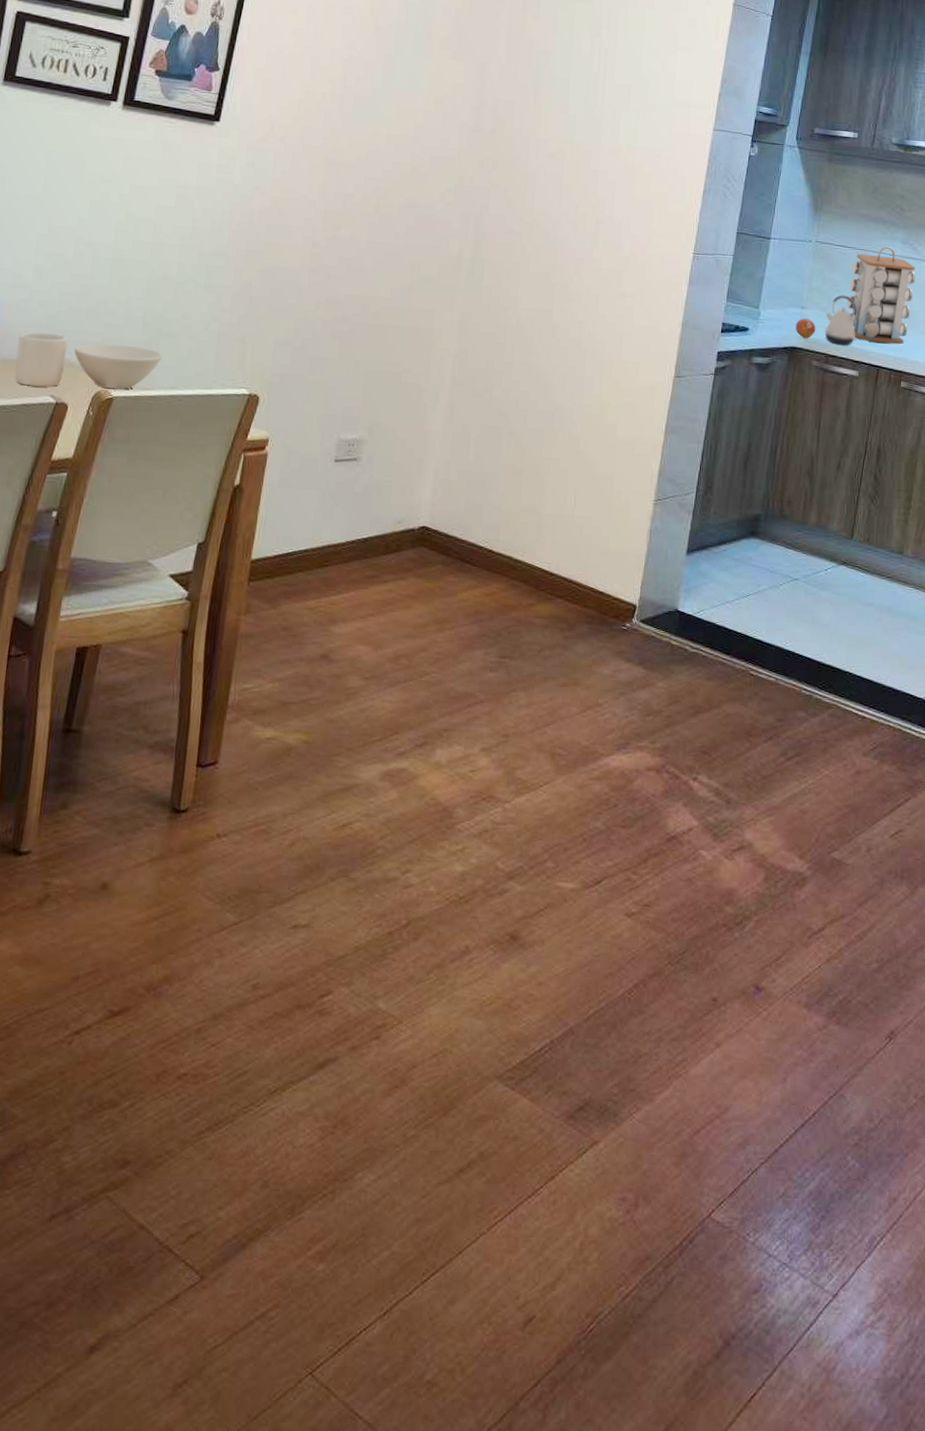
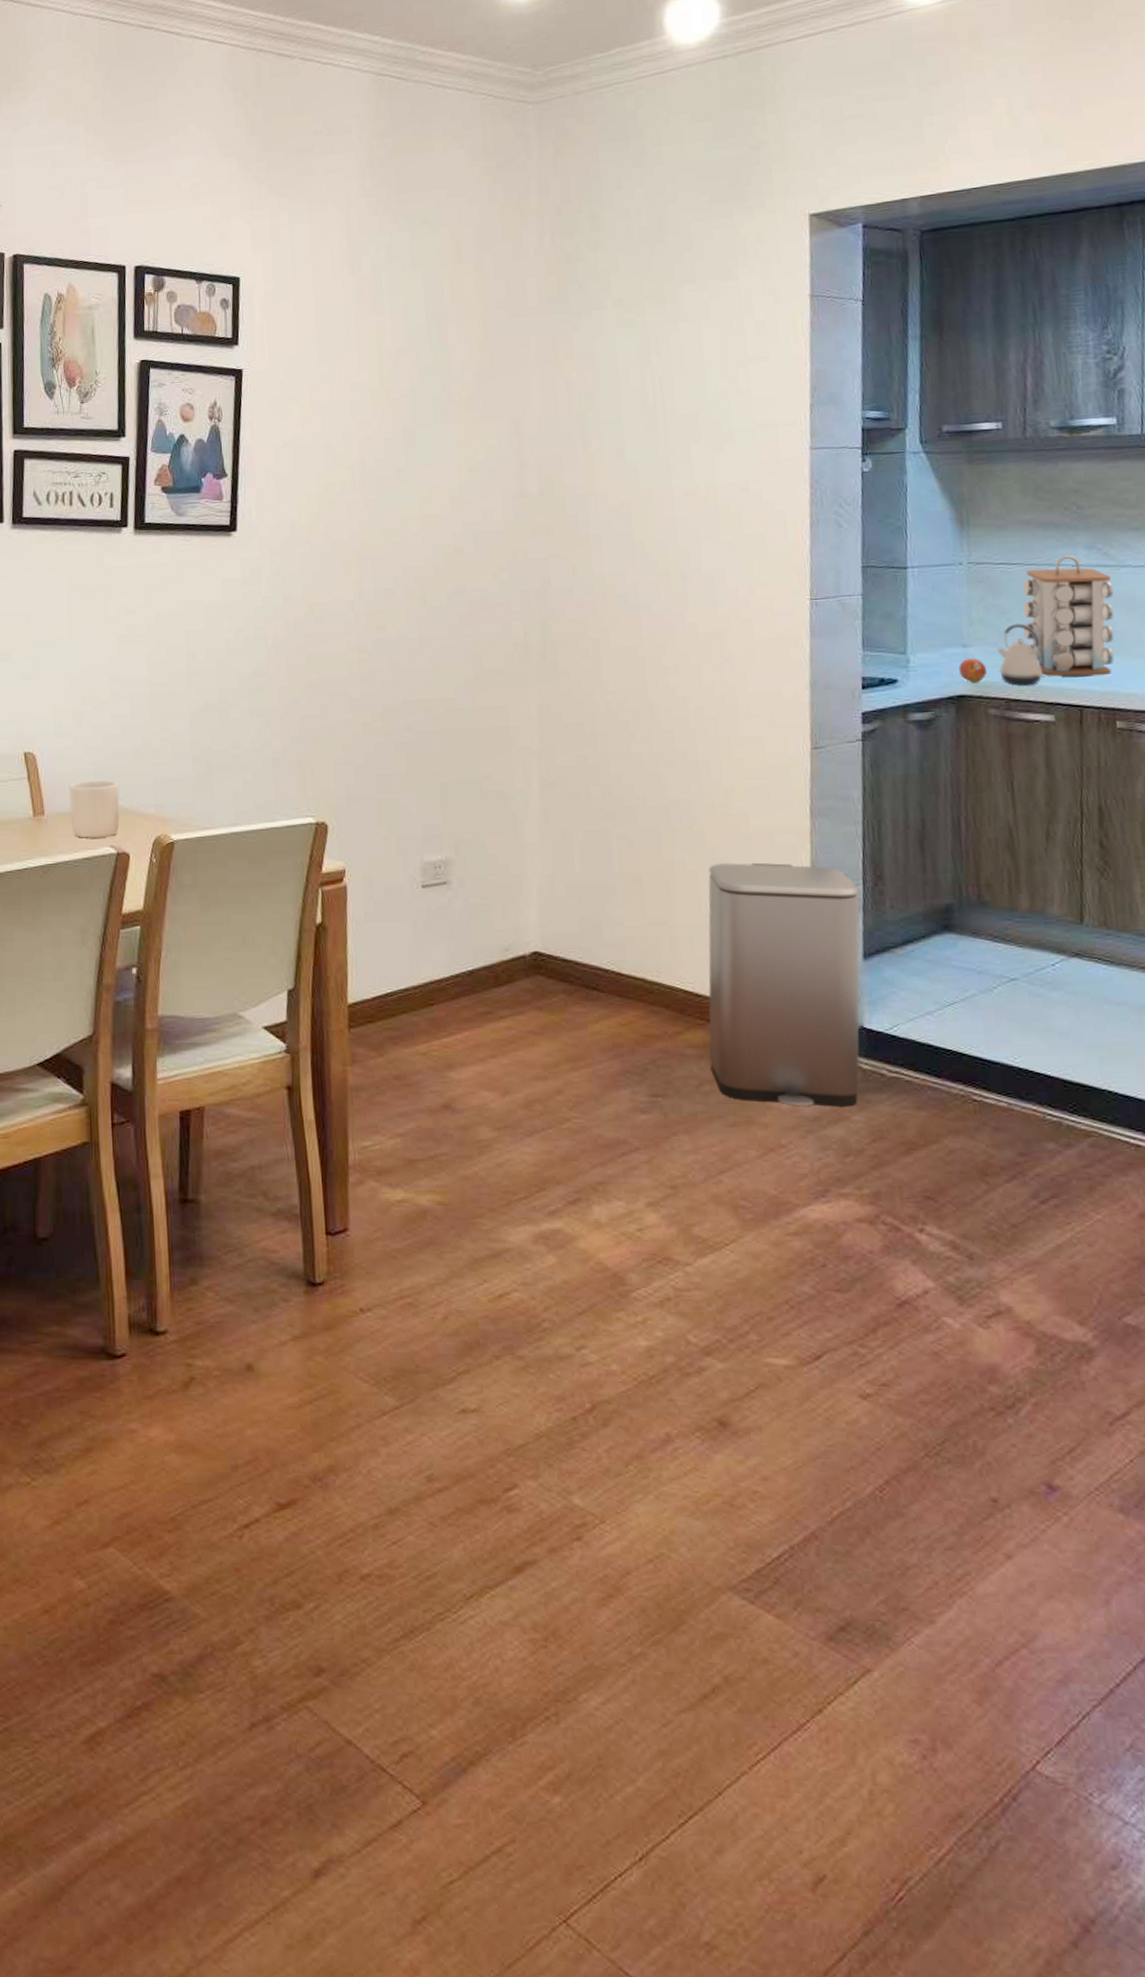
bowl: present [74,344,162,390] -> none [127,784,217,833]
pedal bin: none [552,464,692,675] -> present [708,862,860,1107]

